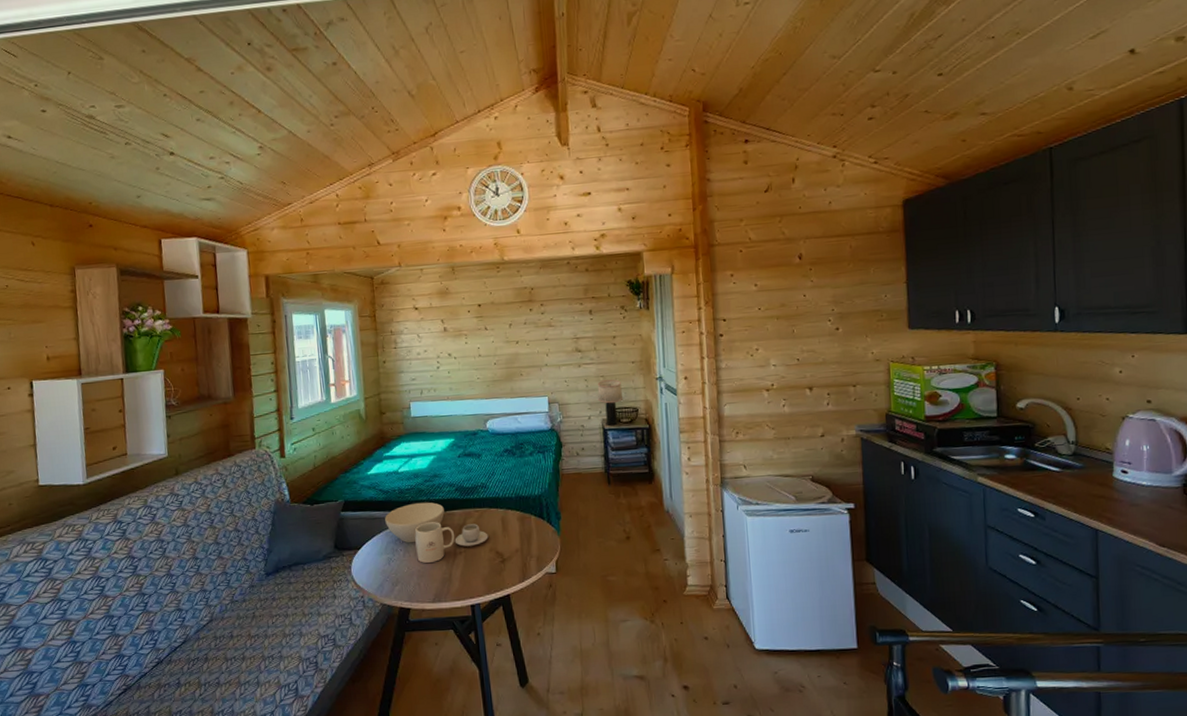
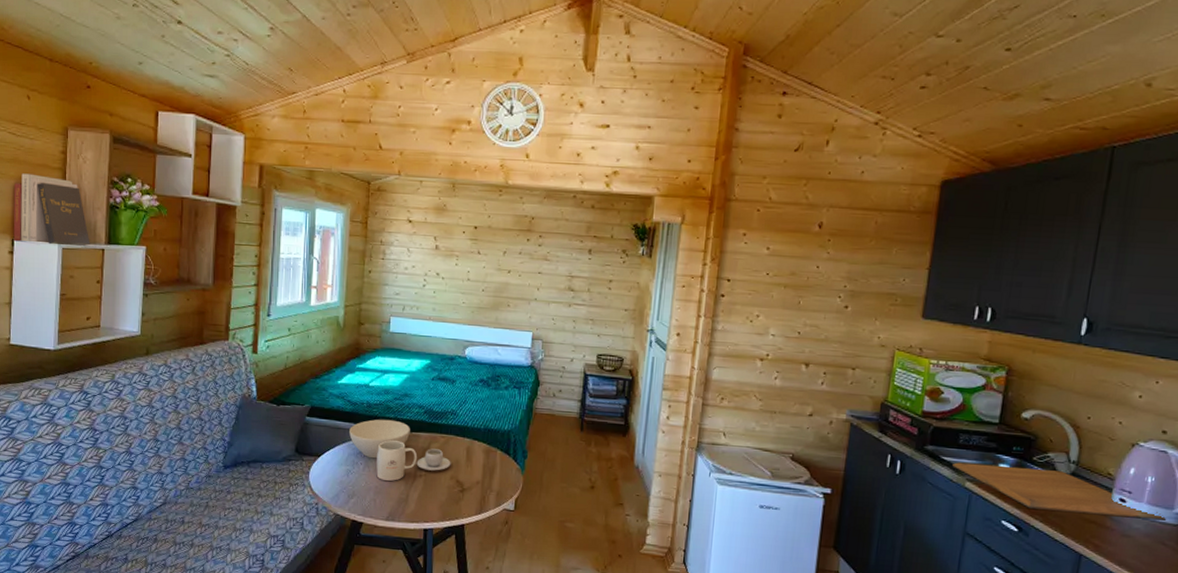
books: none [27,316,109,384] -> present [13,173,90,246]
table lamp: present [597,379,624,427] -> none [583,324,610,373]
chopping board: none [962,453,1168,493] -> present [952,462,1167,522]

